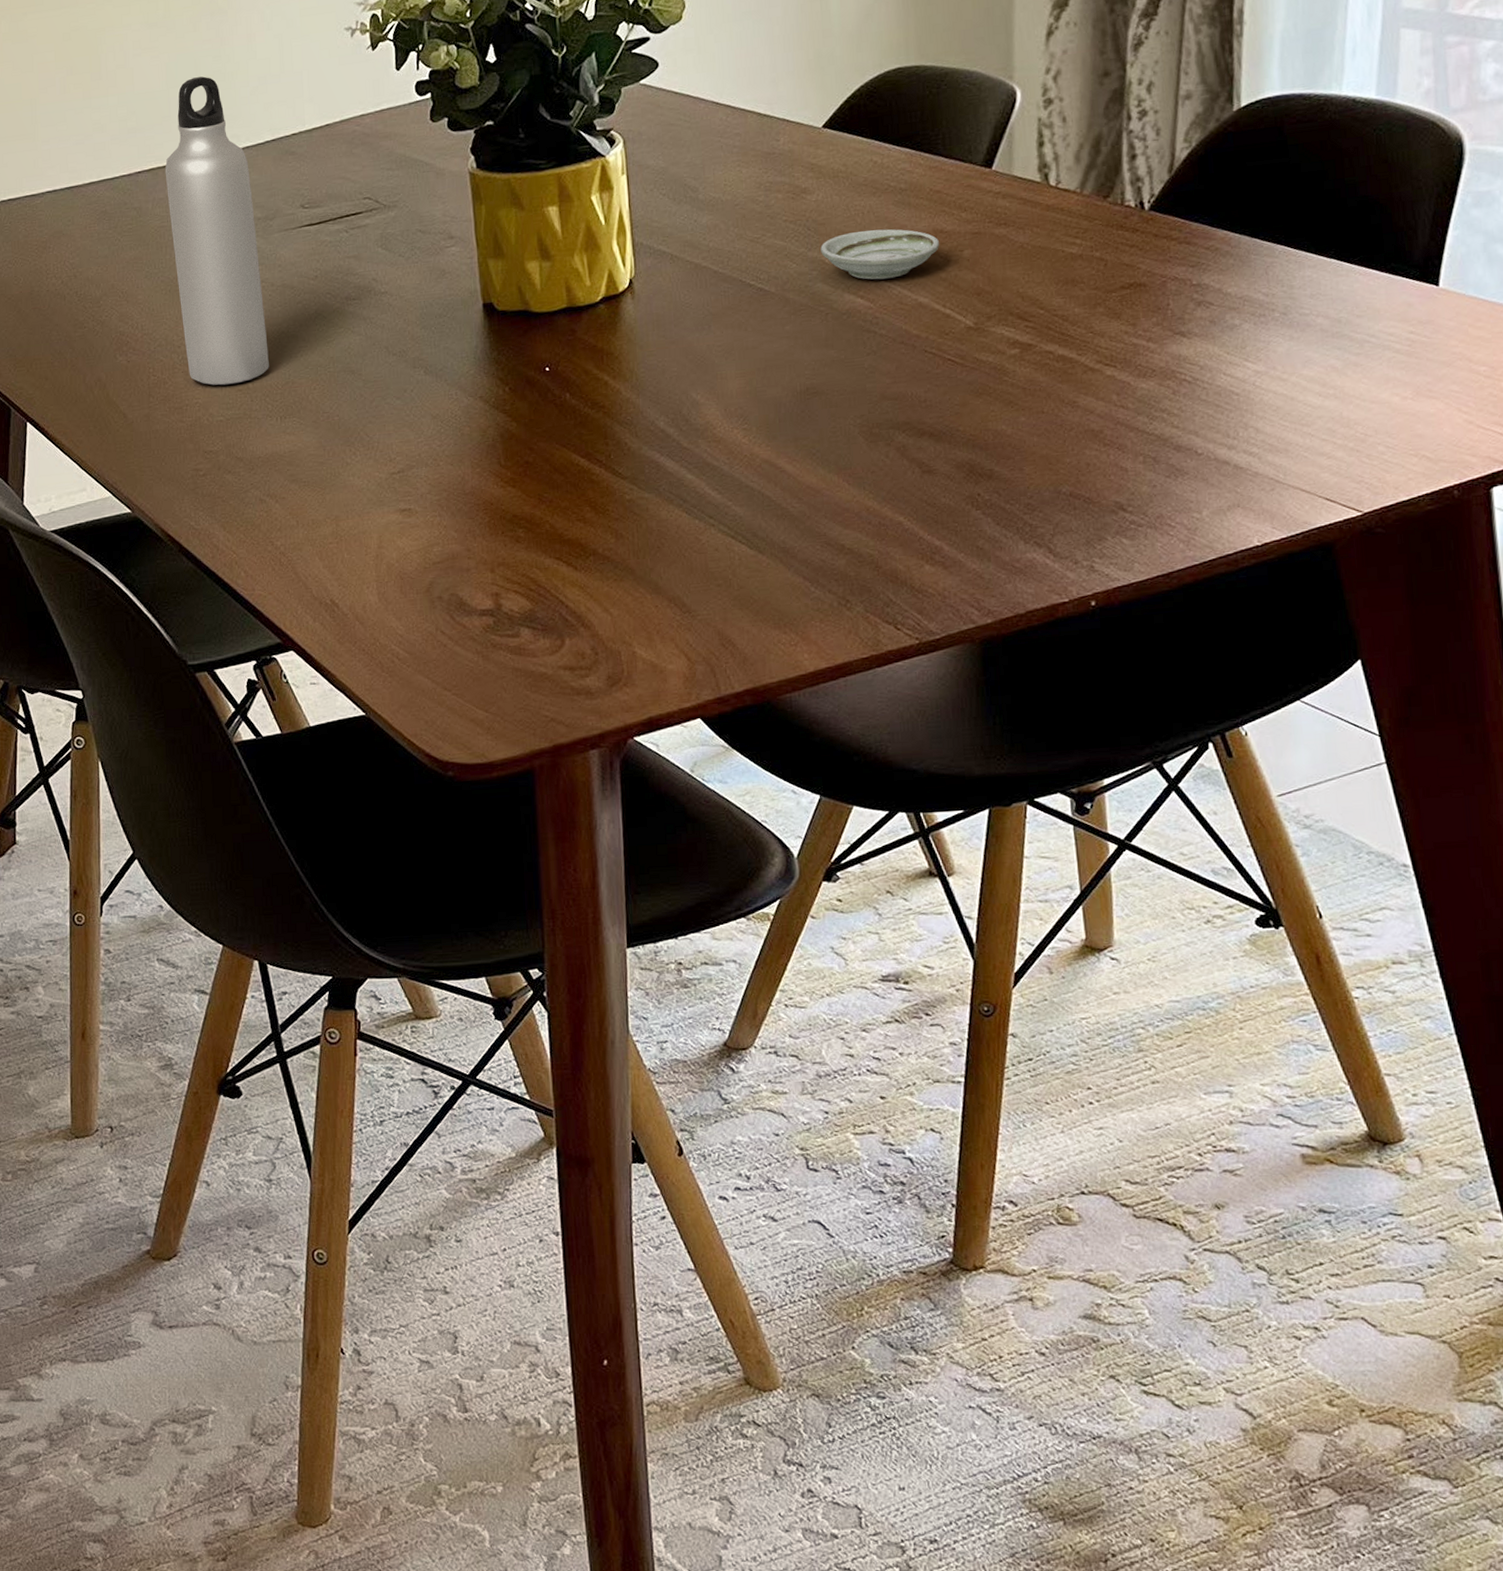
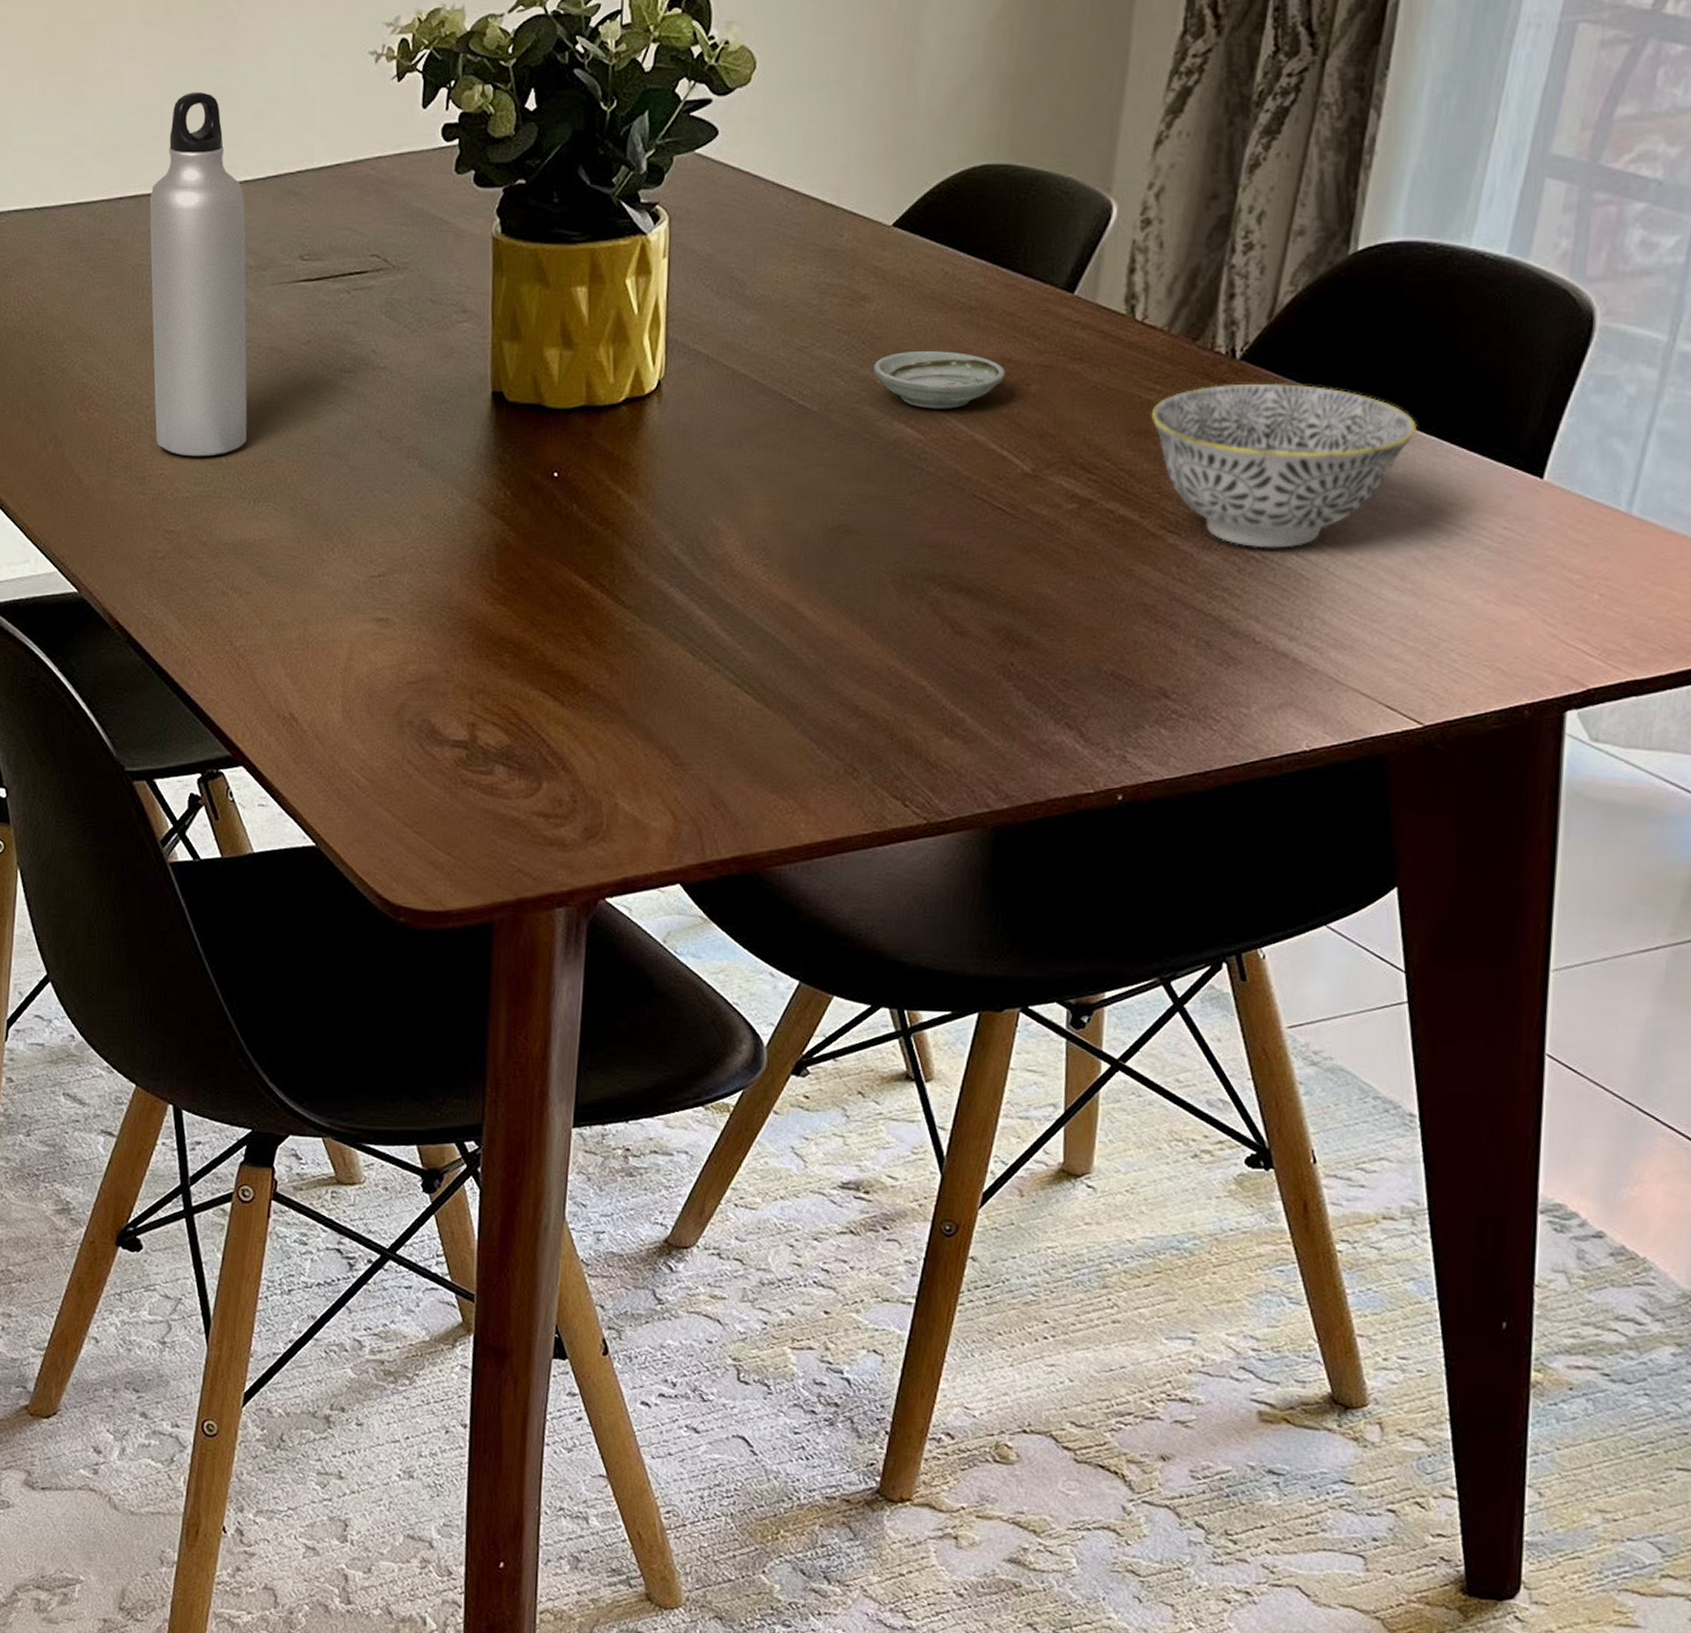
bowl: none [1076,226,1317,372] -> present [1152,383,1417,548]

